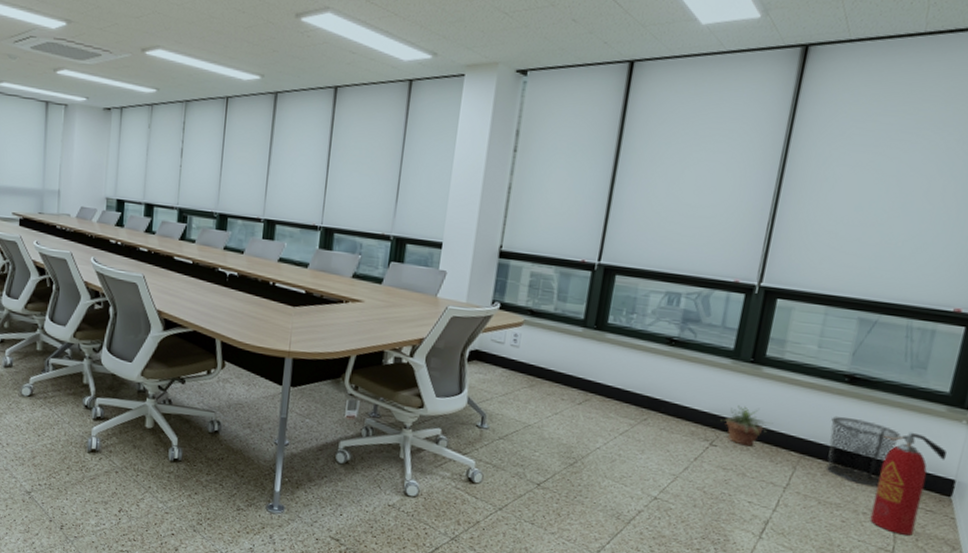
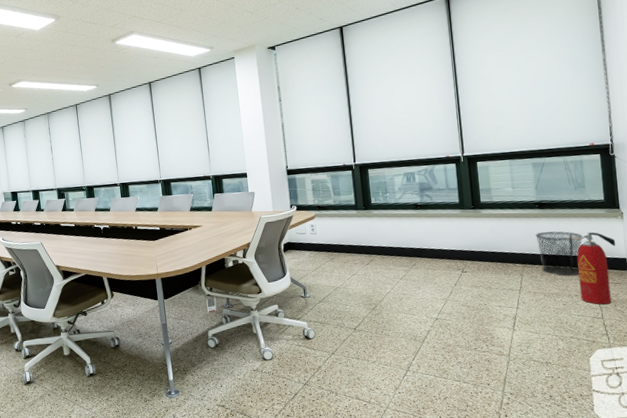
potted plant: present [720,405,773,447] -> none [464,239,499,268]

